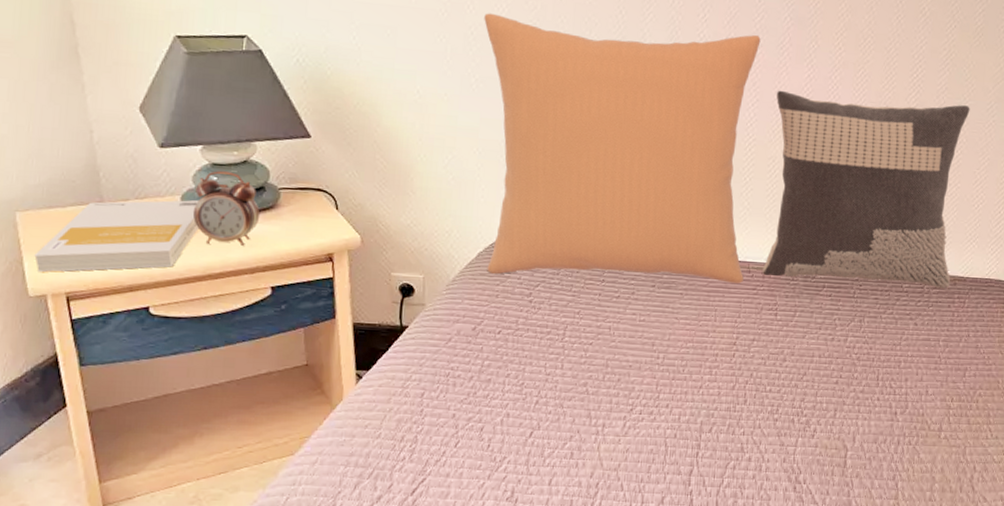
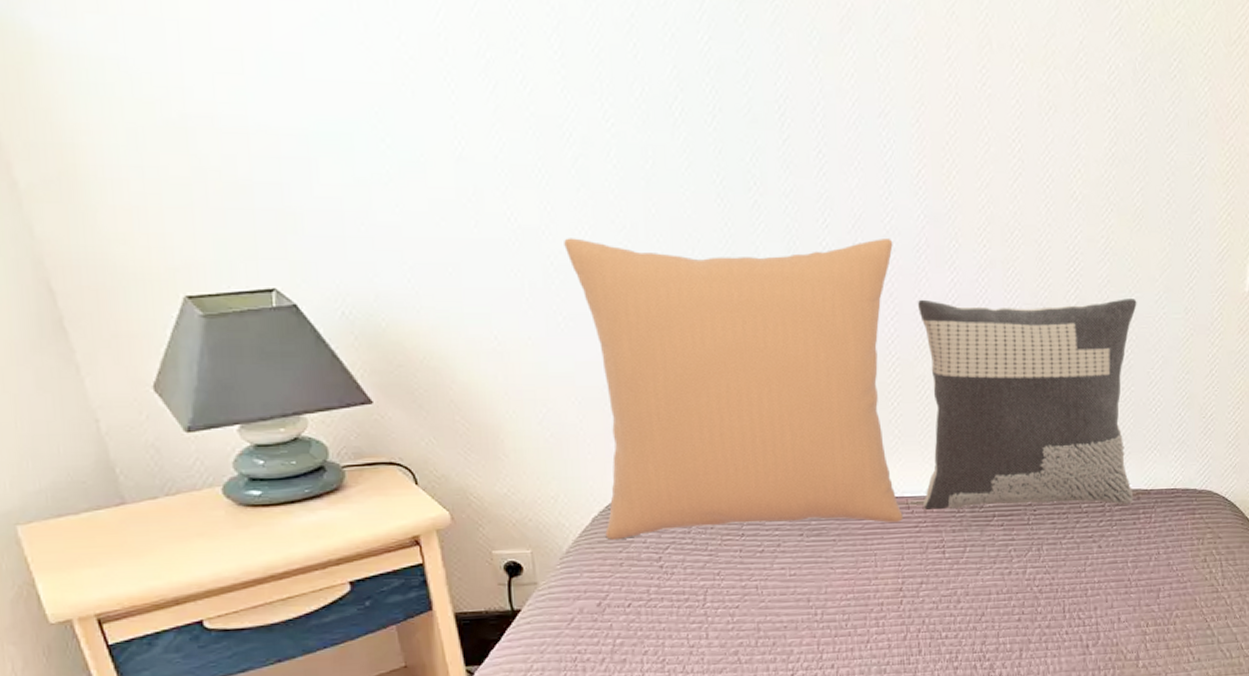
book: present [34,200,199,273] -> none [48,490,250,595]
alarm clock: present [193,171,259,246] -> none [239,452,323,540]

